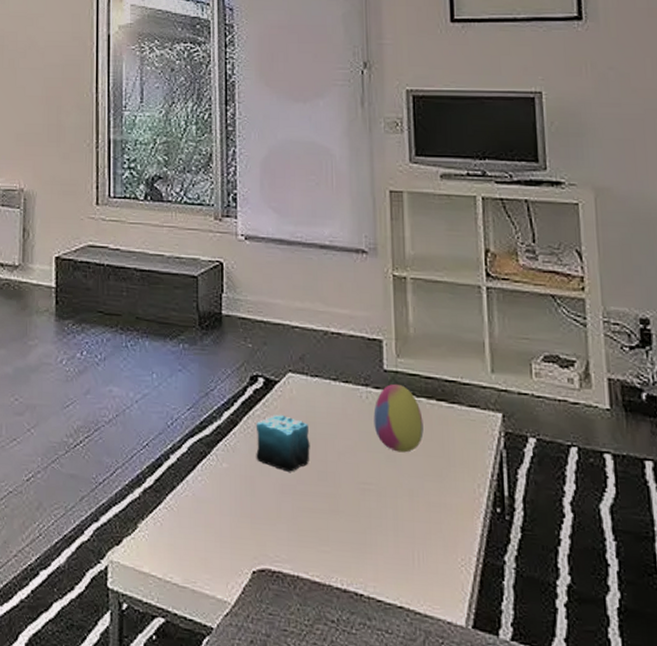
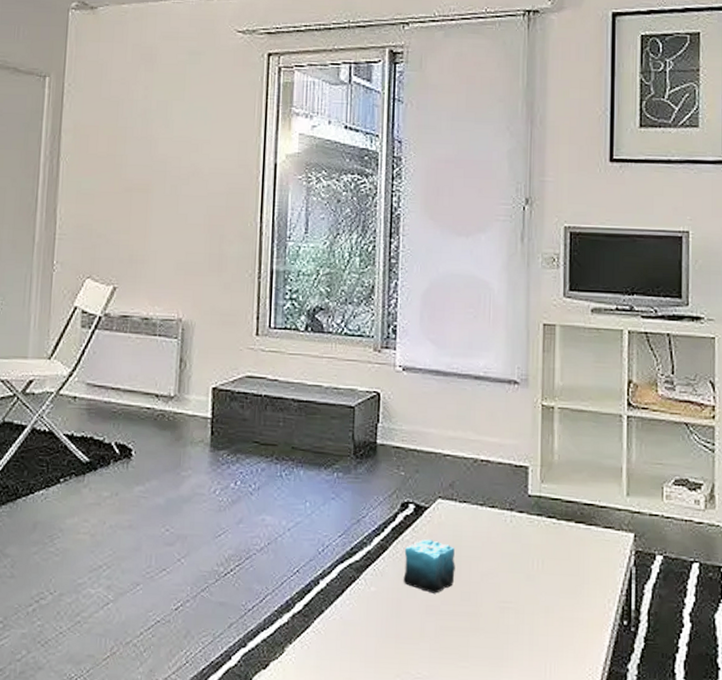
decorative egg: present [373,383,424,453] -> none [516,507,562,572]

